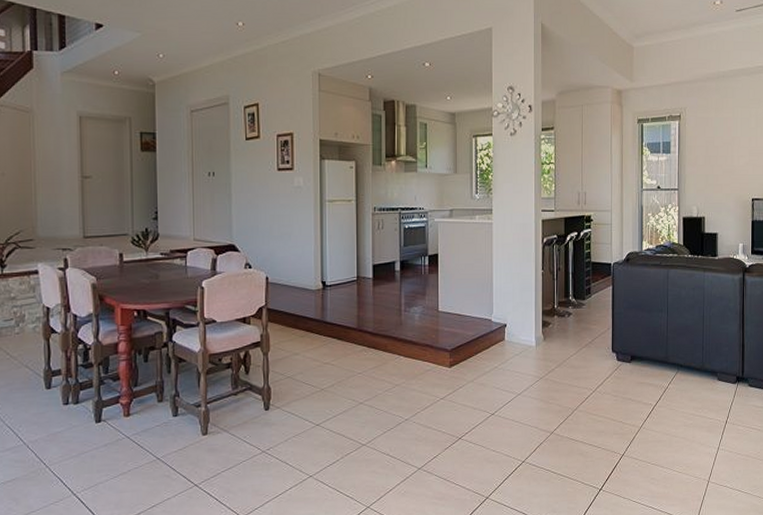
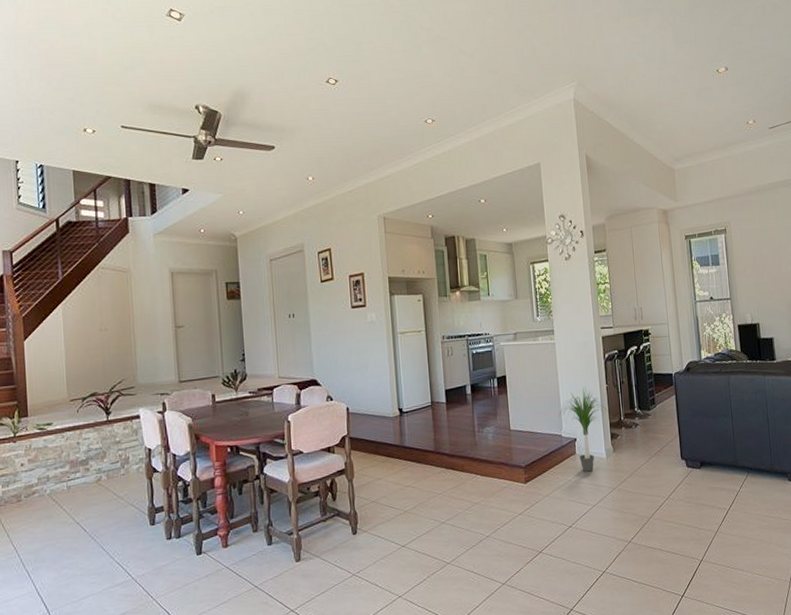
potted plant: none [490,271,544,359] -> present [558,387,611,472]

